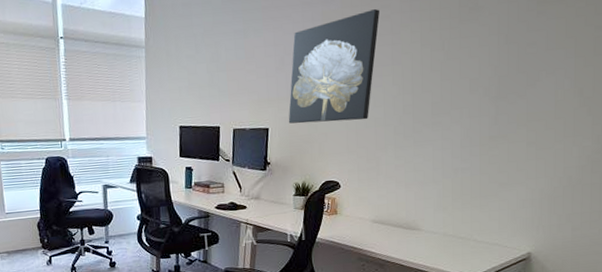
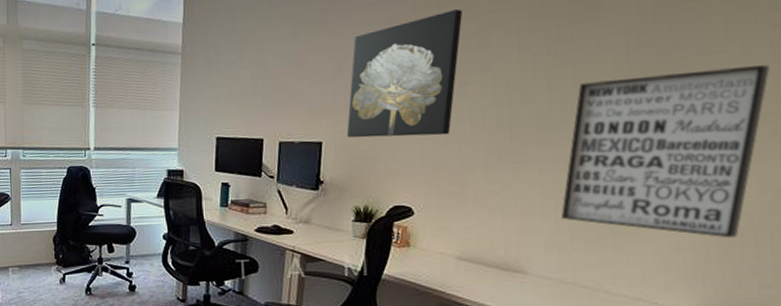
wall art: none [447,59,591,195] -> present [561,65,770,239]

